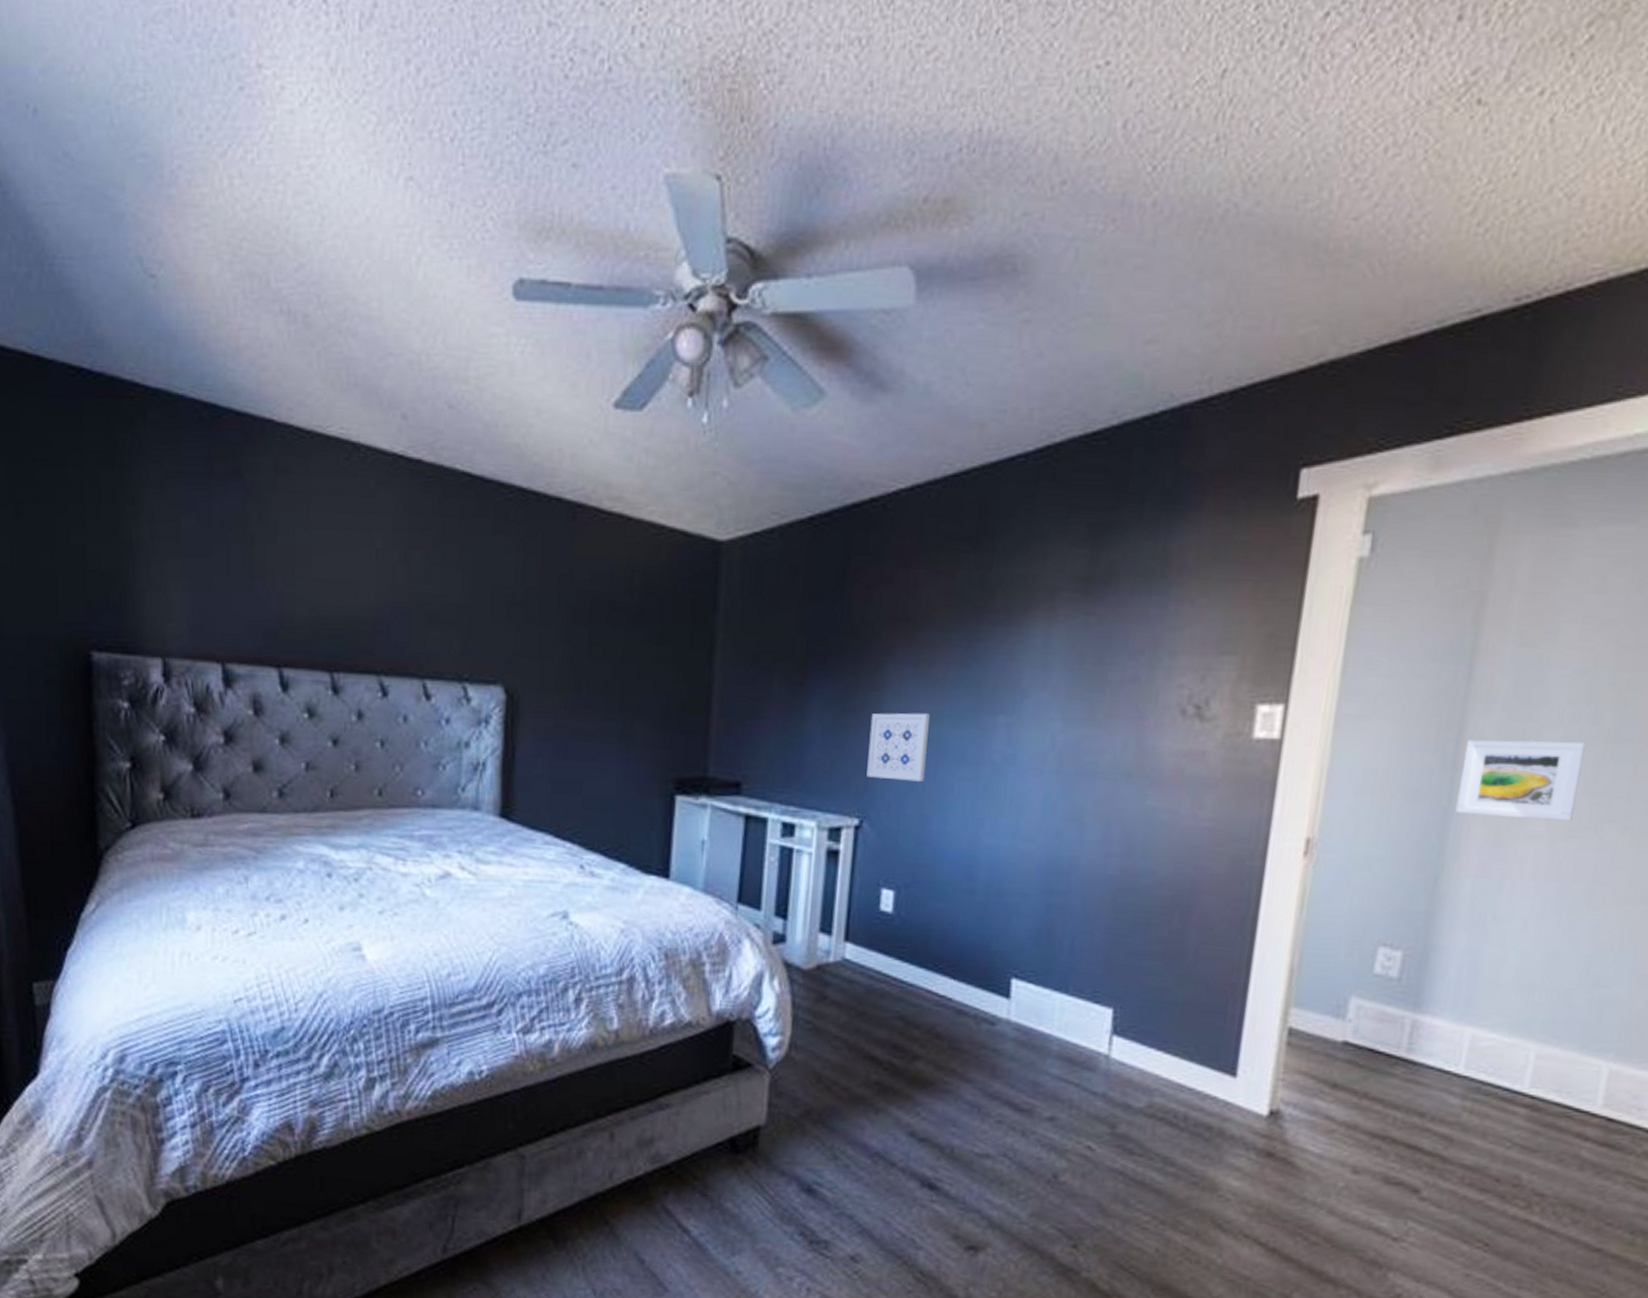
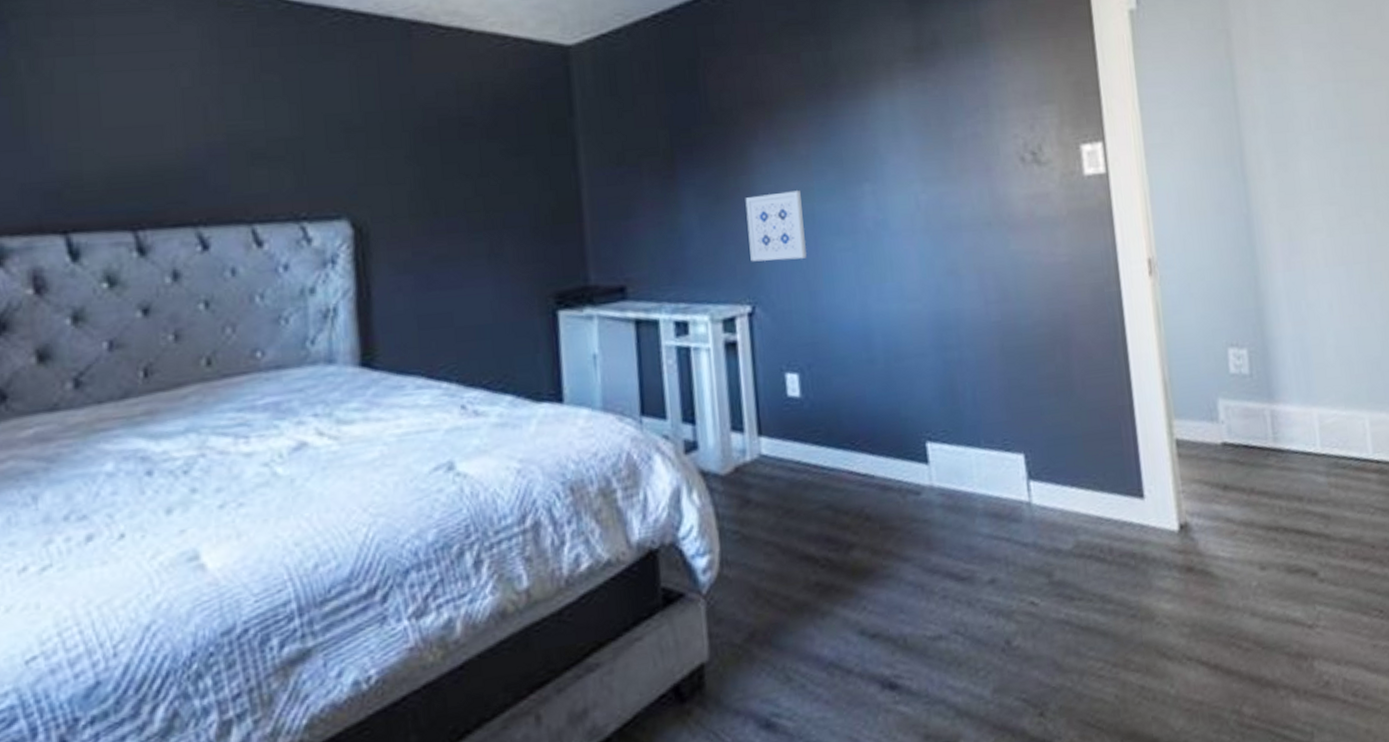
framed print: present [1455,739,1586,822] -> none [1247,144,1340,218]

